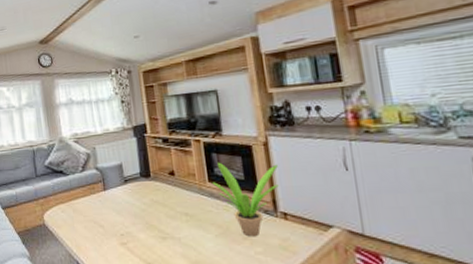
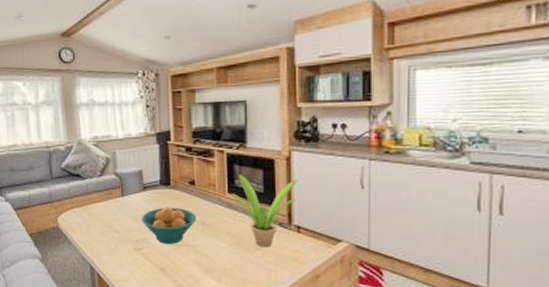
fruit bowl: none [124,199,180,237] -> present [141,207,197,244]

